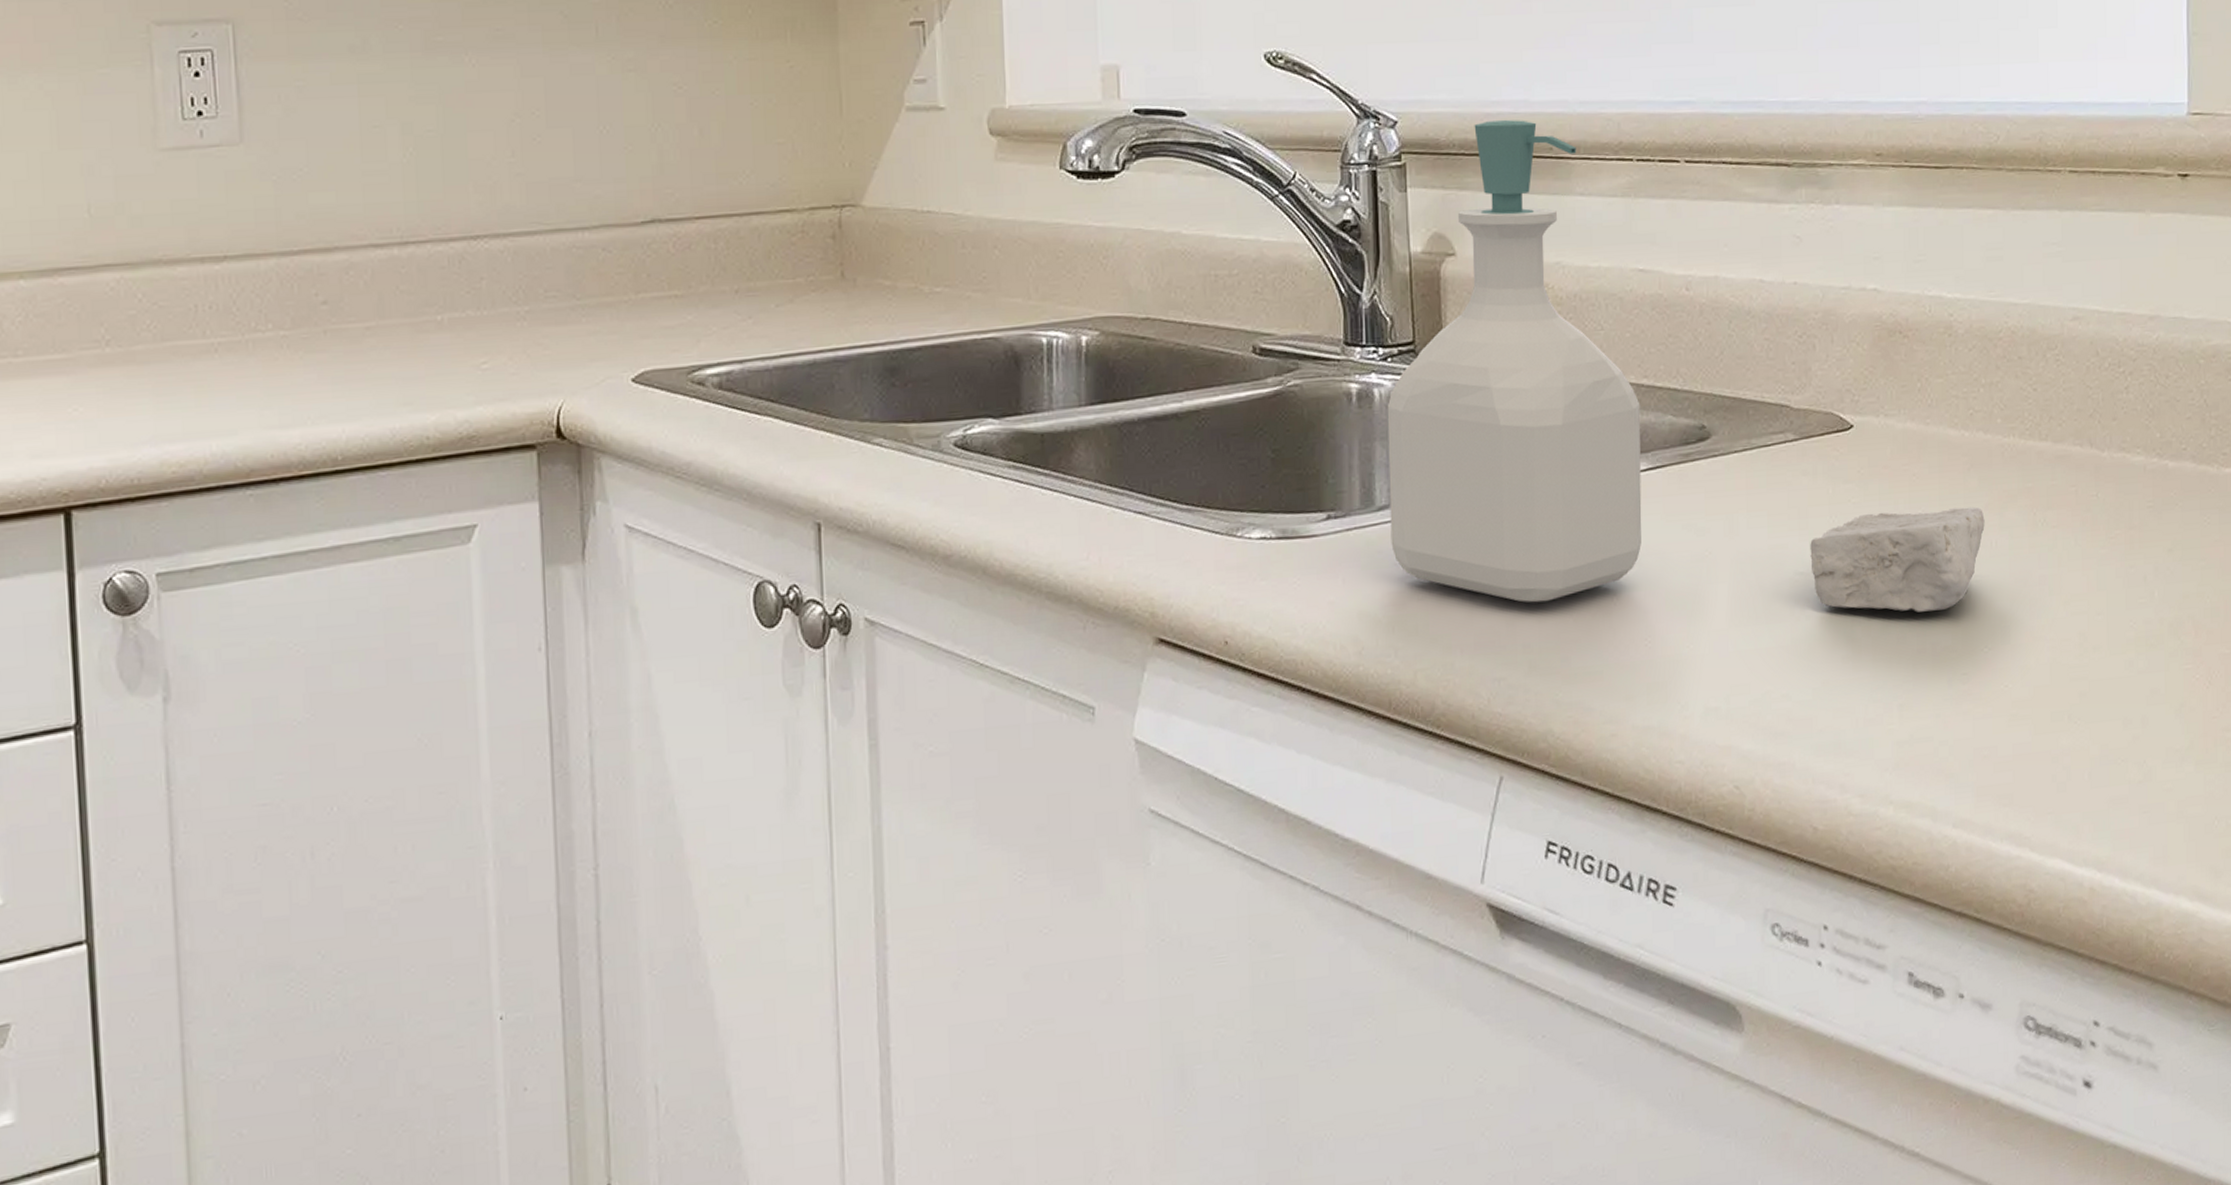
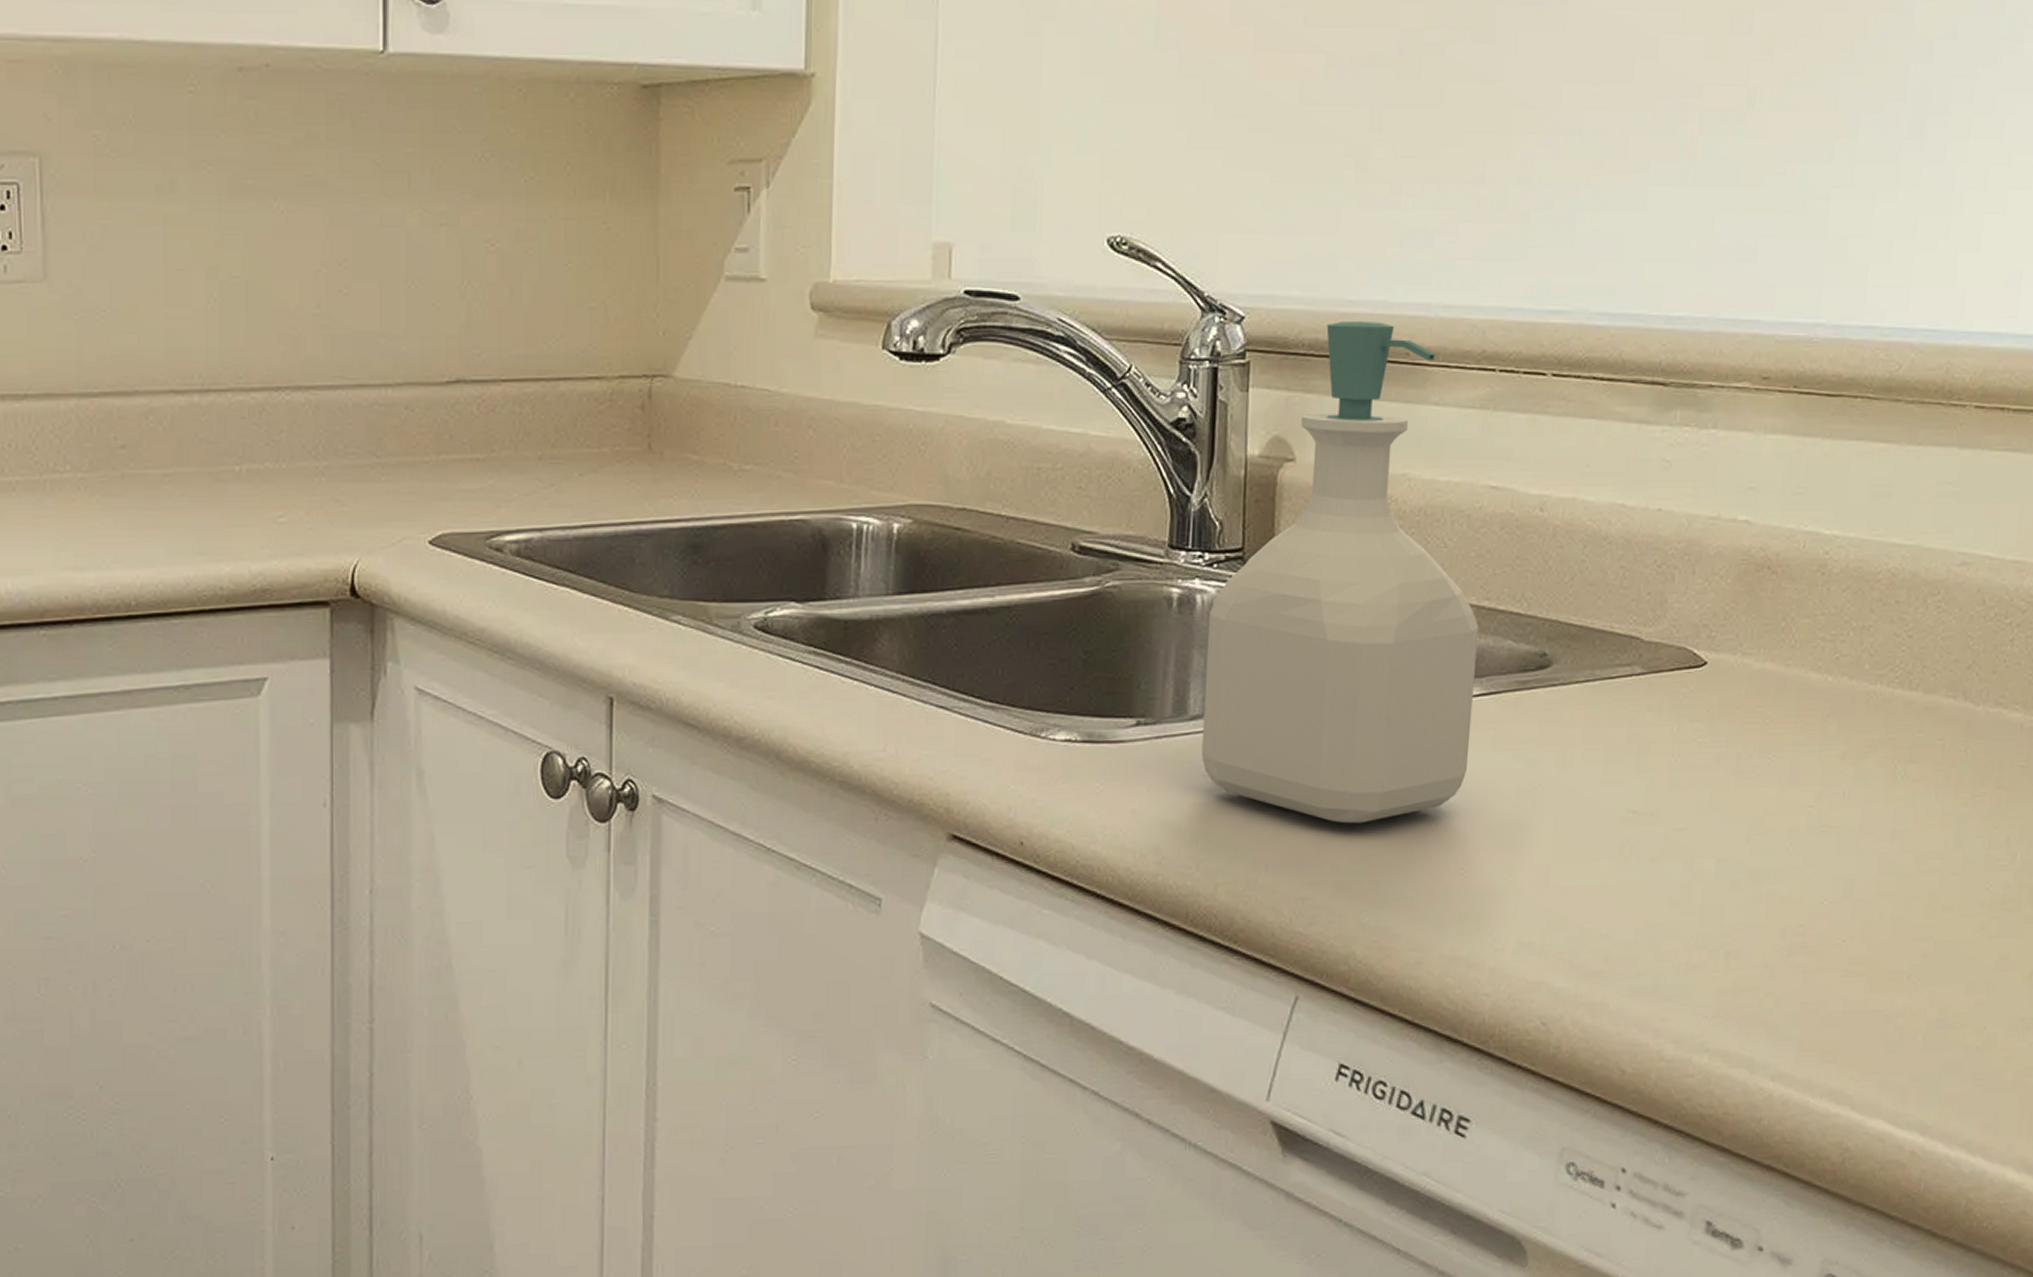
soap bar: present [1810,506,1985,612] -> none [1646,754,1840,860]

